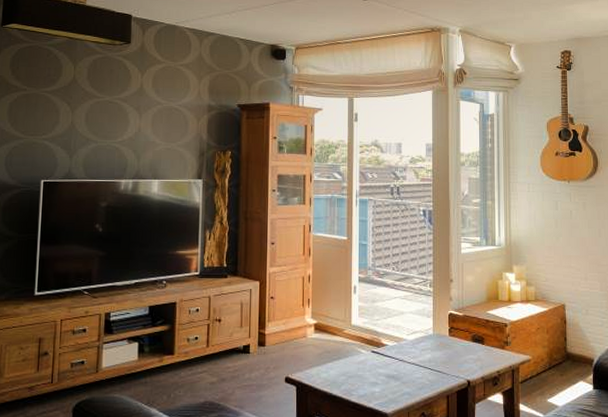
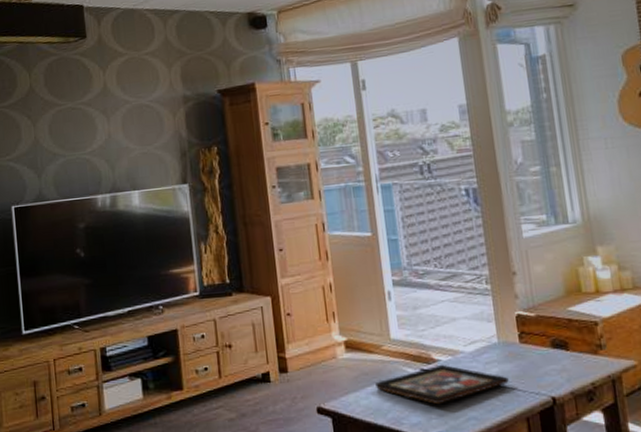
decorative tray: none [335,348,437,381] -> present [375,364,509,405]

